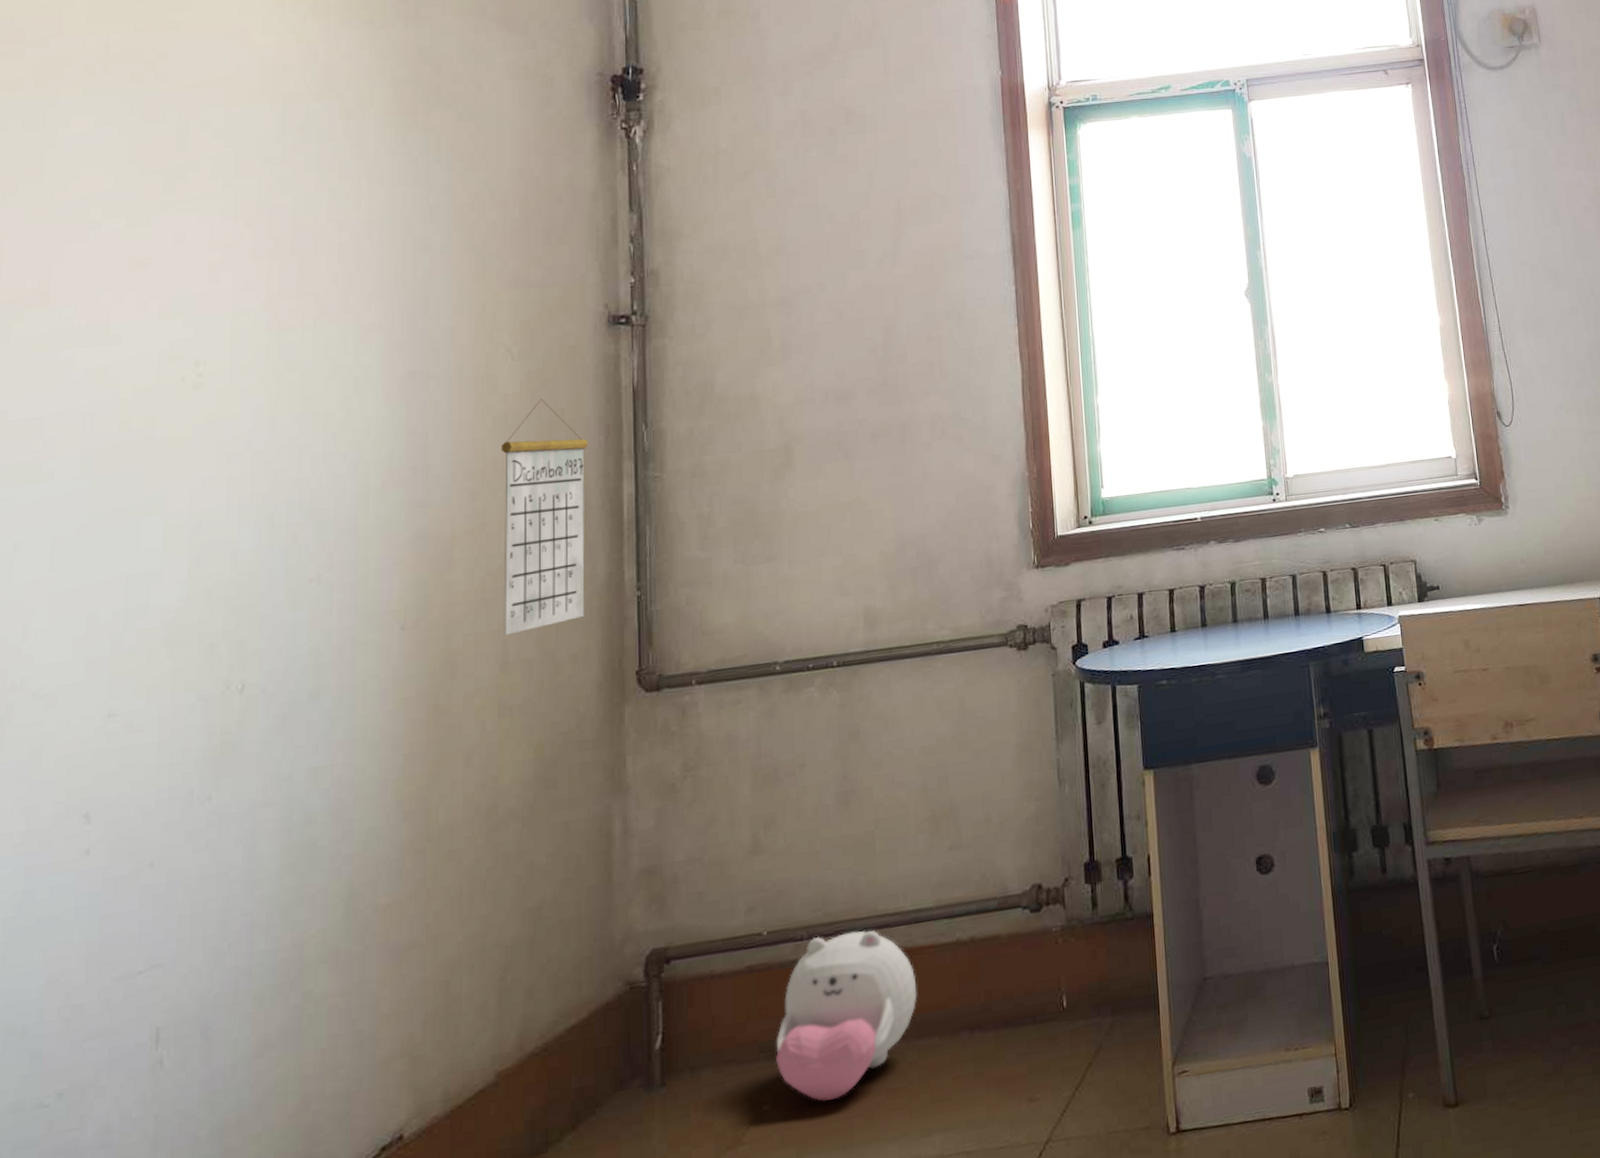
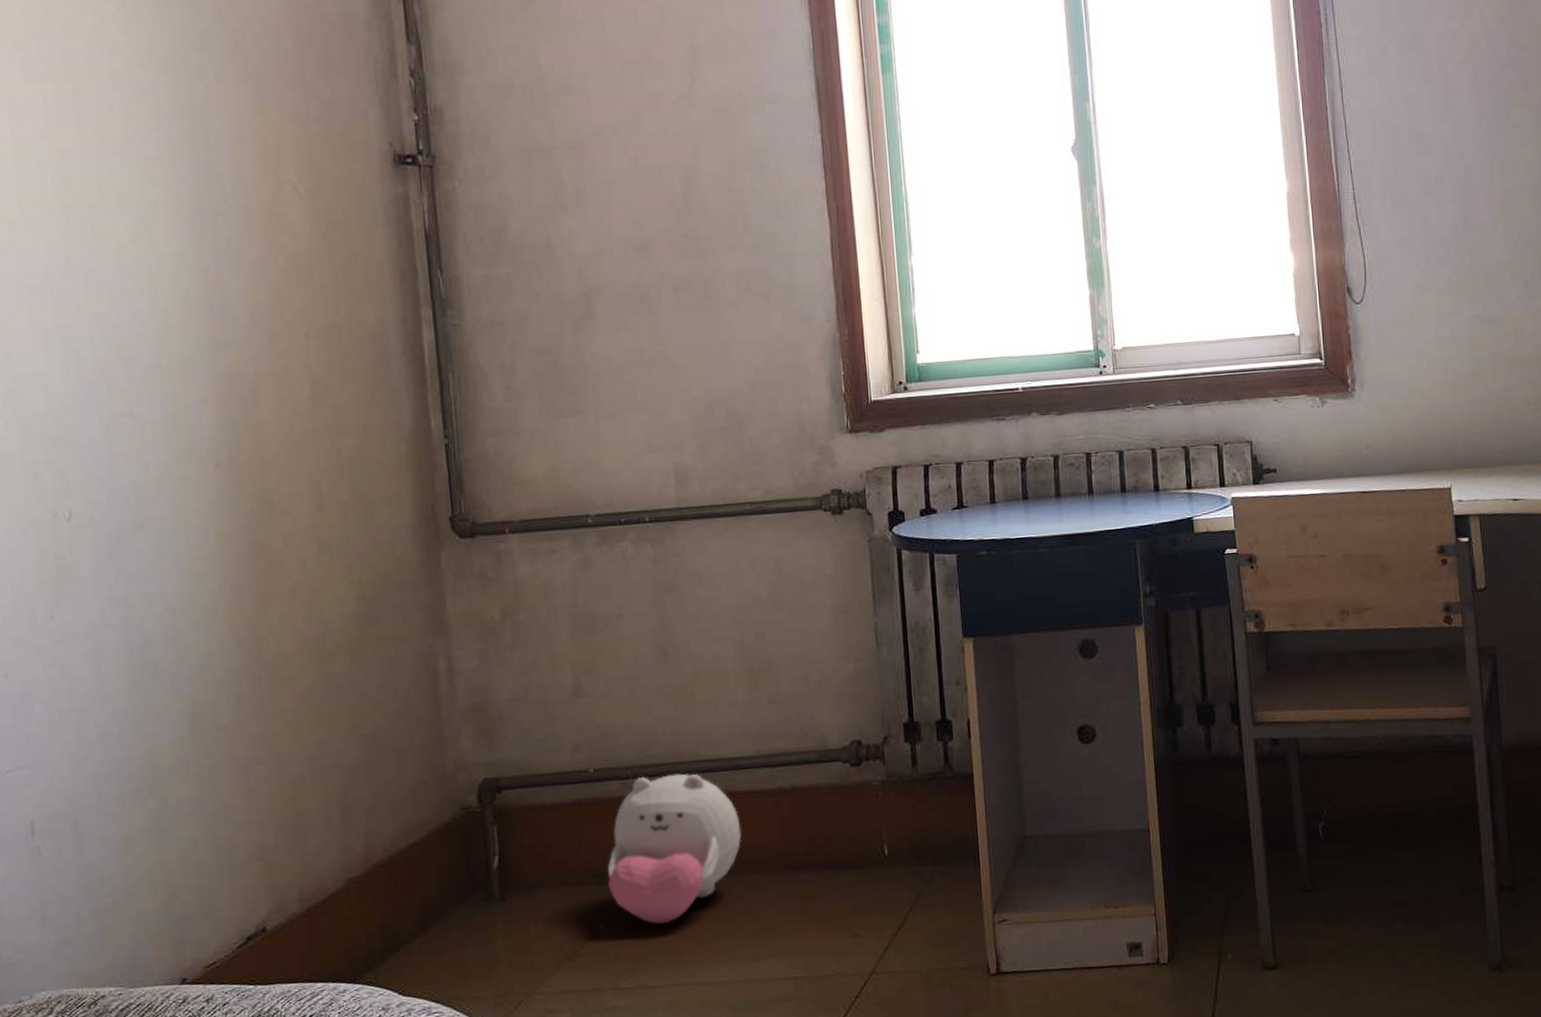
calendar: present [502,399,589,636] -> none [297,240,394,477]

